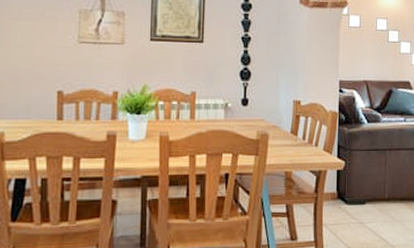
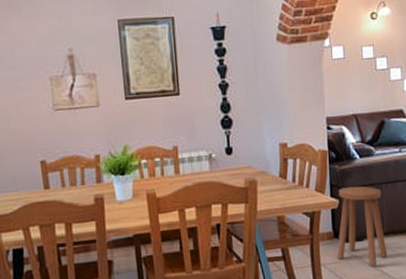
stool: none [339,150,387,232] -> present [337,186,388,267]

